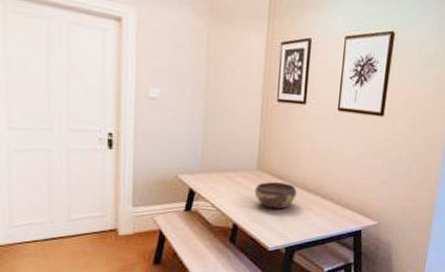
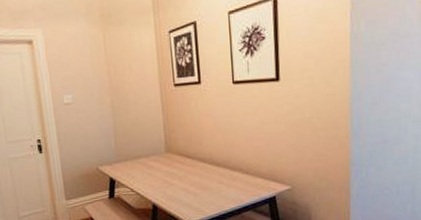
decorative bowl: present [254,181,297,209] -> none [166,160,206,187]

